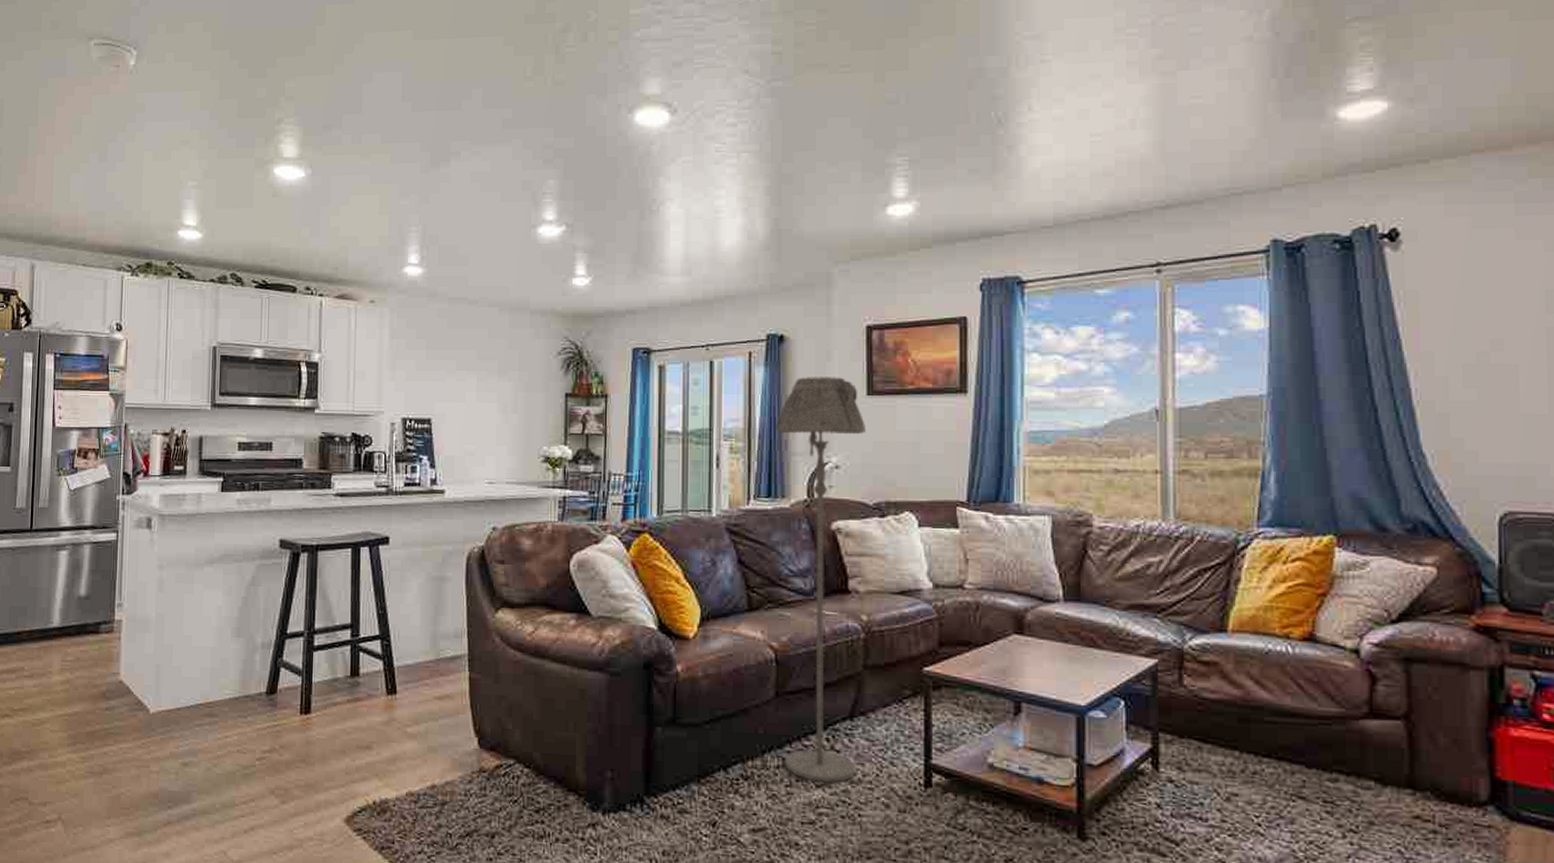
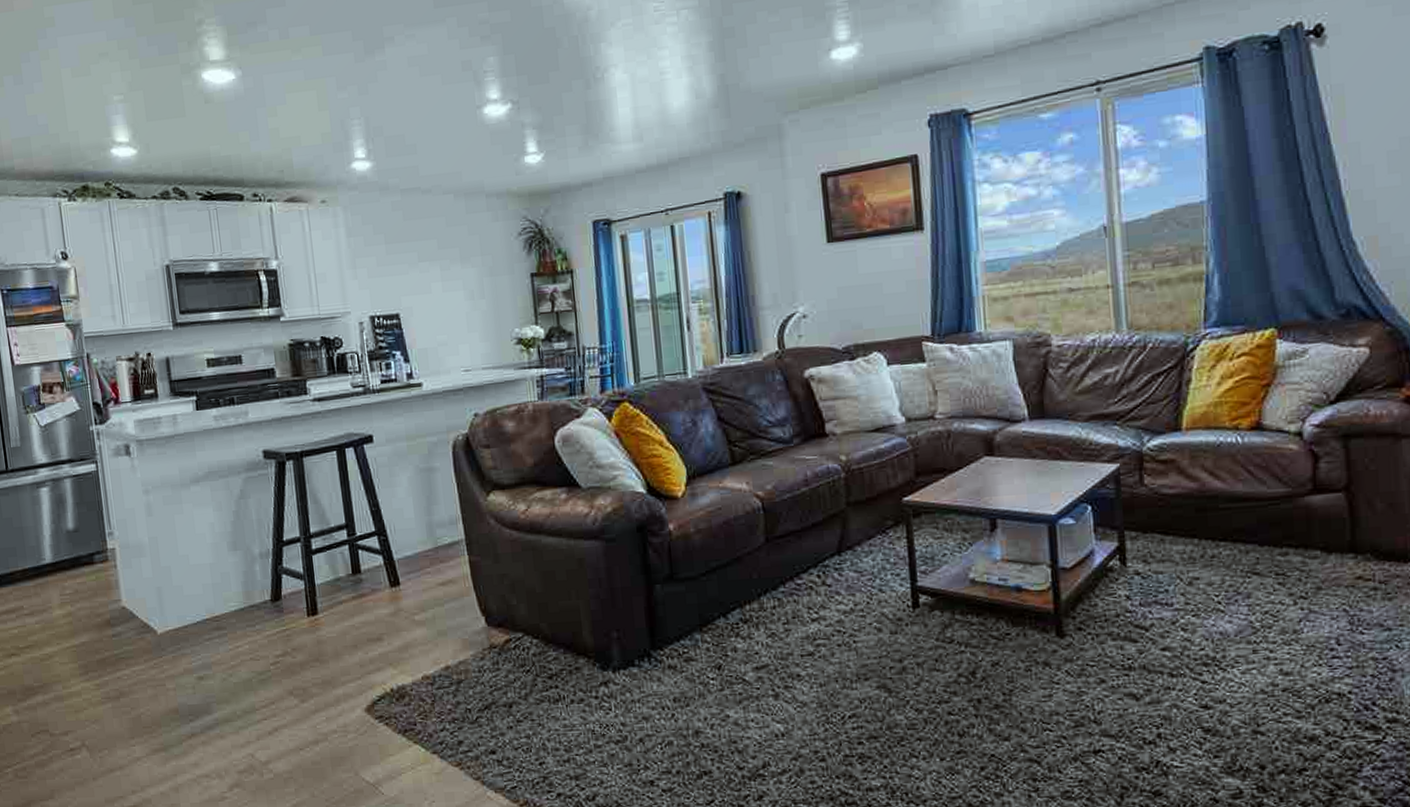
floor lamp: present [776,377,866,783] -> none [741,227,848,616]

